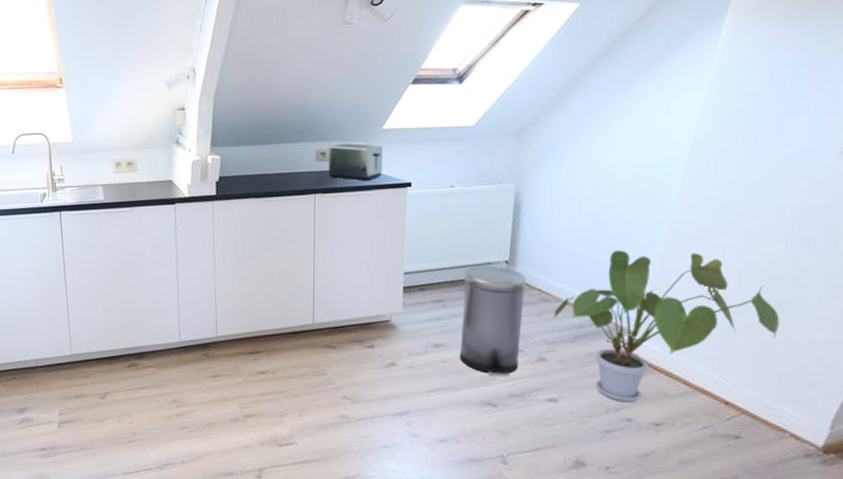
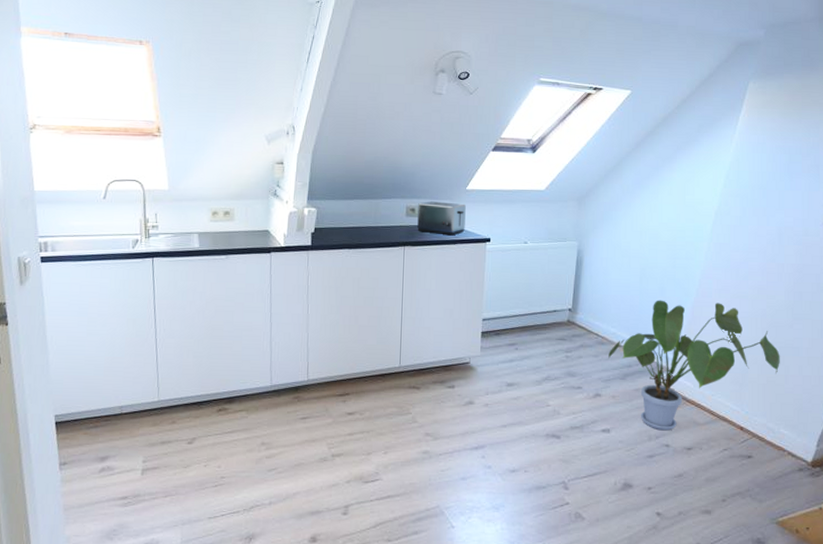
pedal bin: present [460,265,526,378] -> none [530,313,586,412]

